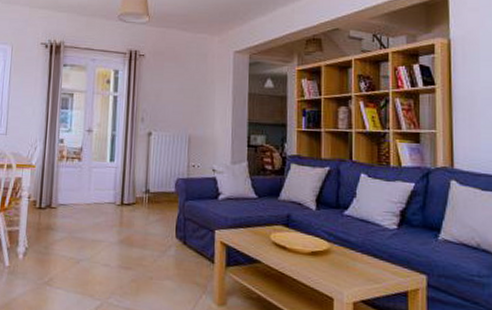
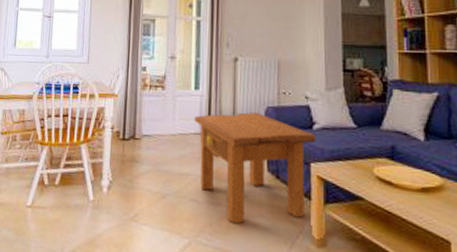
side table: none [109,183,222,287] -> present [194,112,317,224]

